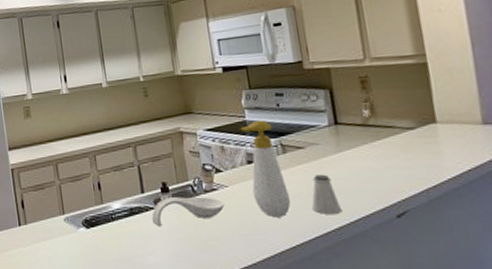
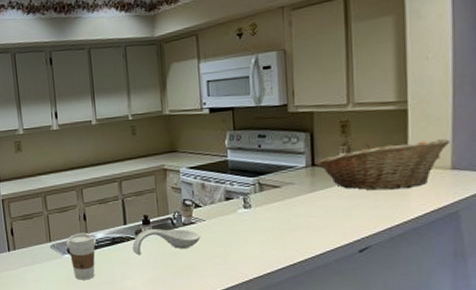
coffee cup: none [81,203,114,257] -> present [66,232,97,280]
soap bottle: present [240,120,291,218] -> none [221,160,263,250]
saltshaker: present [311,174,343,215] -> none [281,211,310,249]
fruit basket: none [339,91,477,149] -> present [316,138,451,190]

